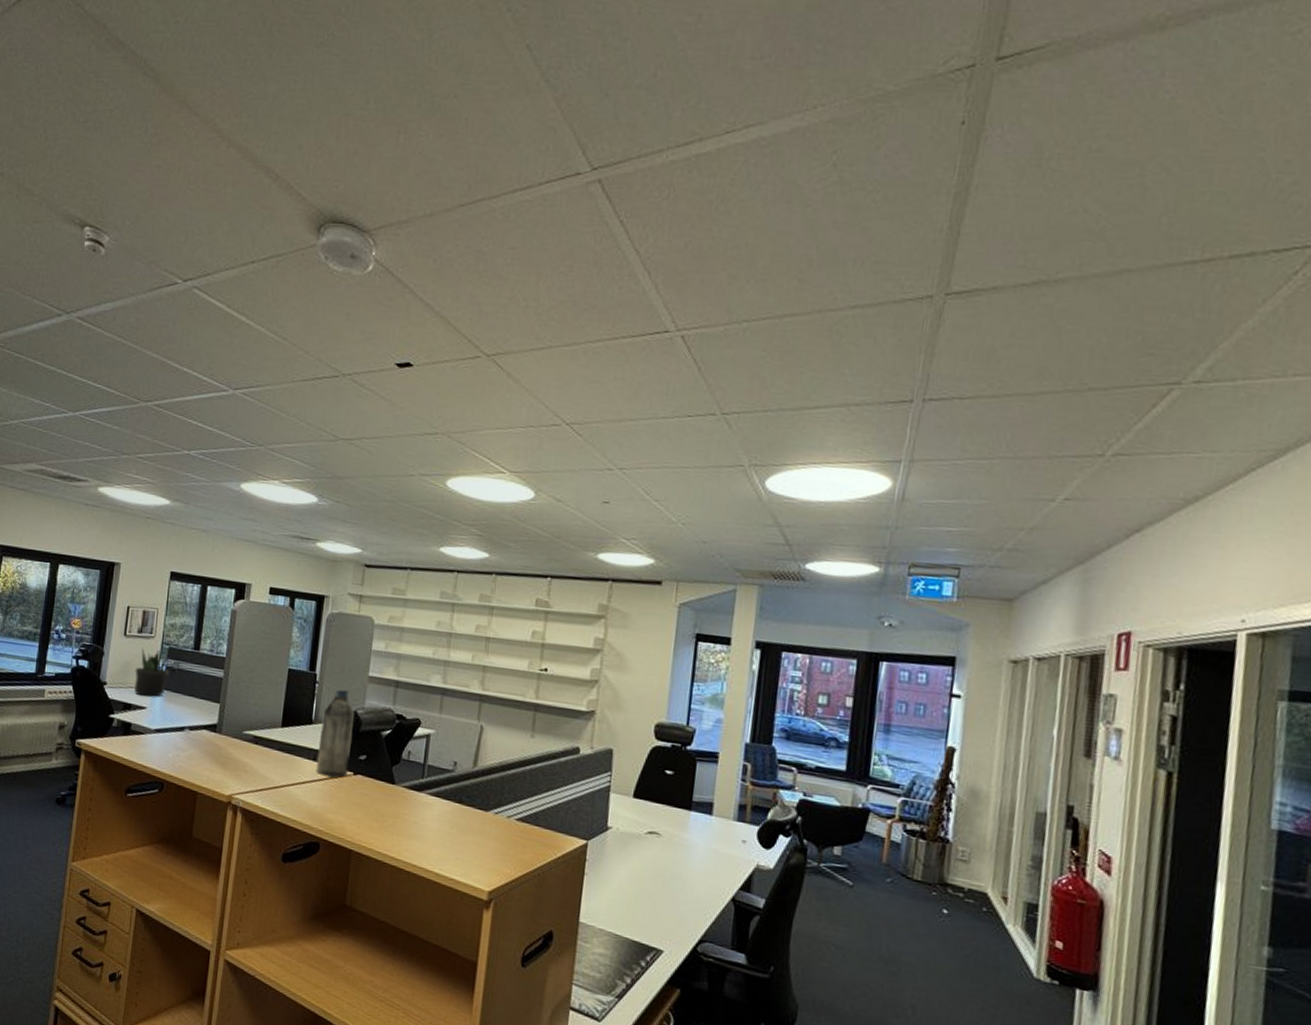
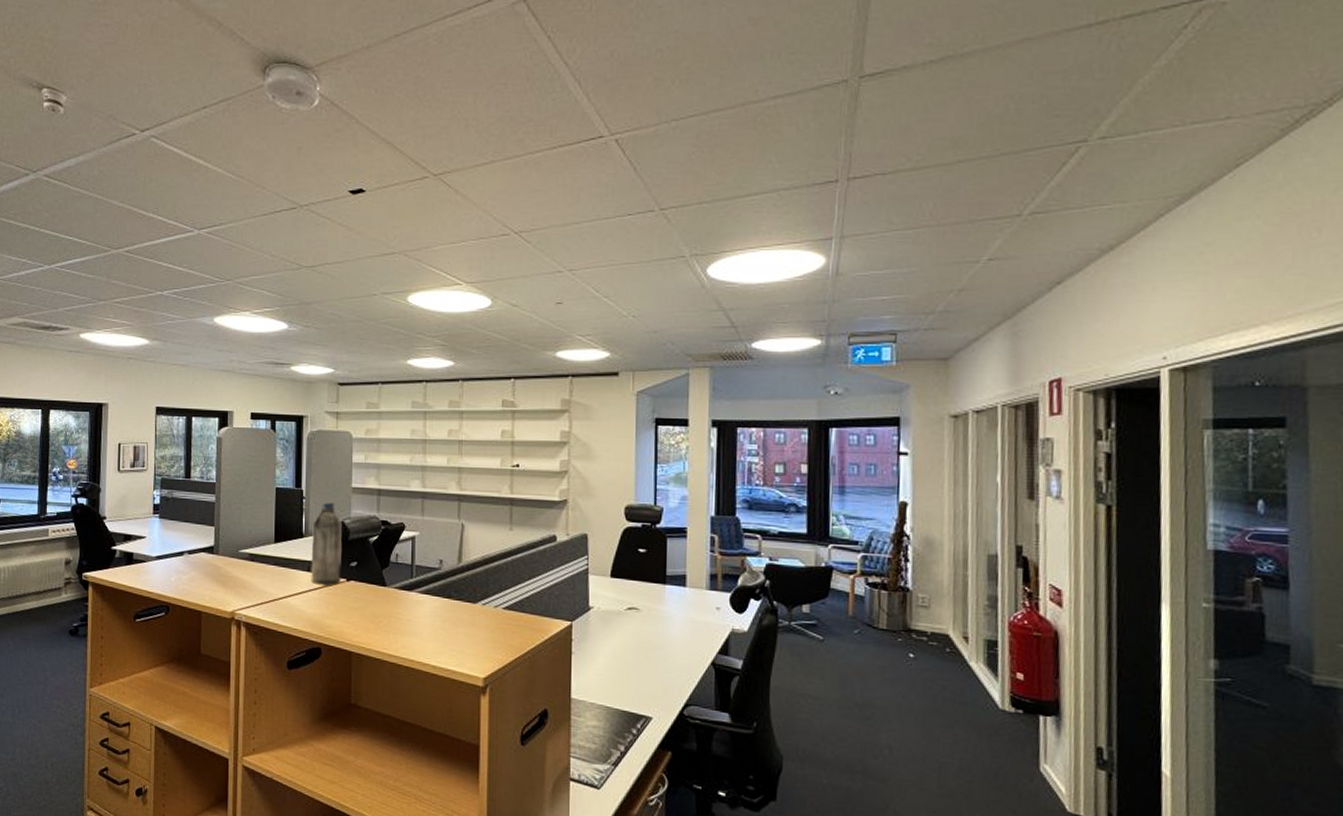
planter: present [134,647,169,697] -> none [131,481,163,526]

